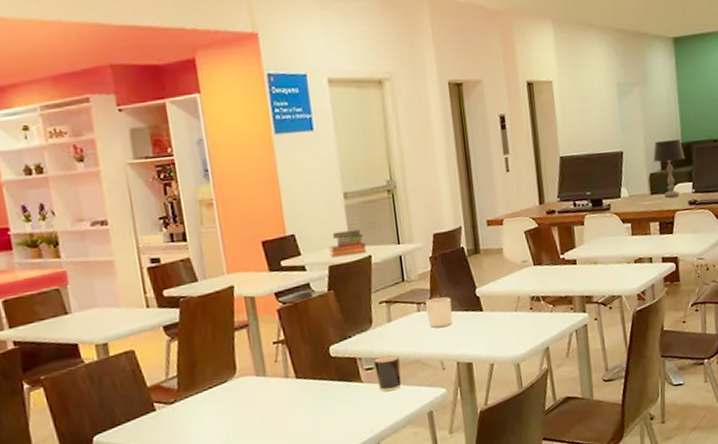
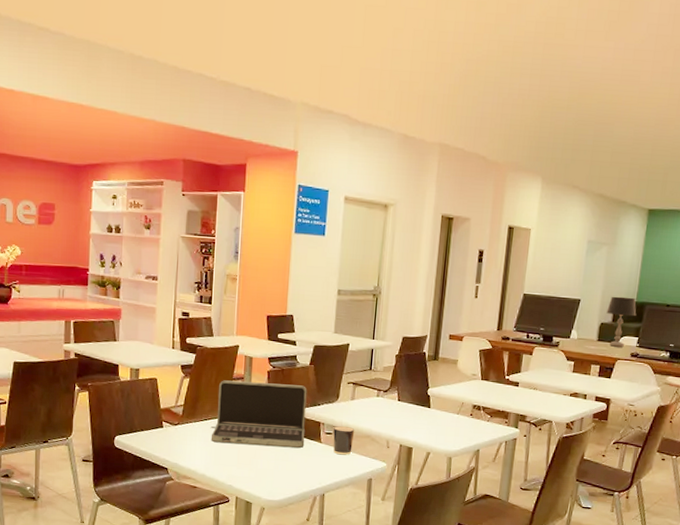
laptop: none [218,318,343,413] -> present [210,380,307,448]
books: present [329,229,367,258] -> none [317,320,347,340]
mug: present [425,297,453,328] -> none [383,388,406,414]

